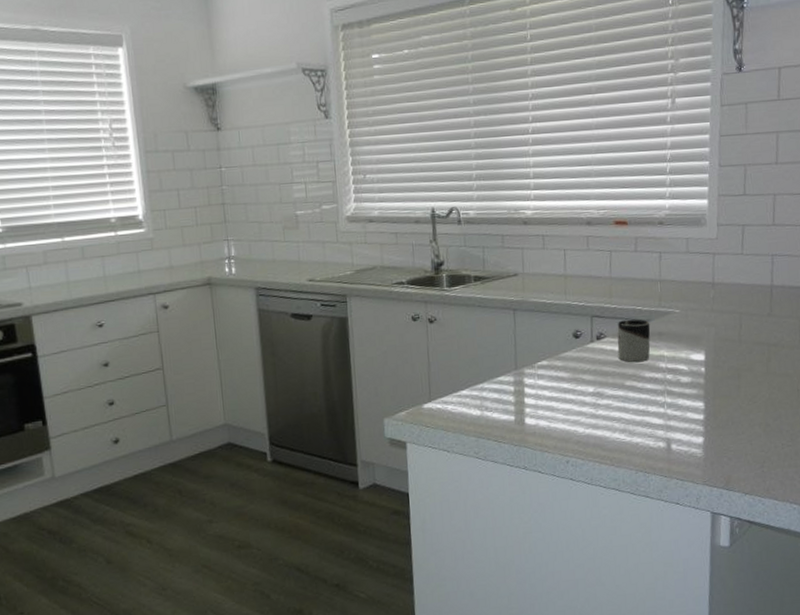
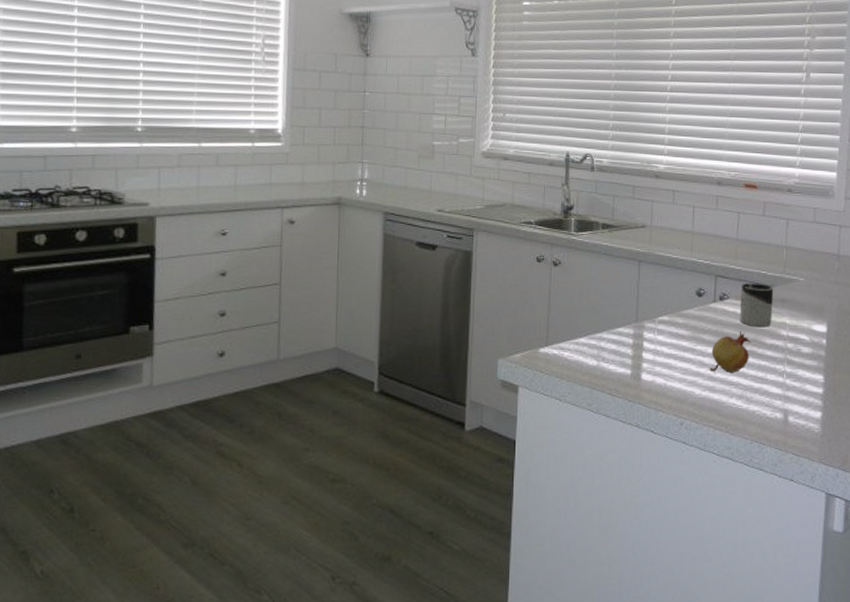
fruit: none [591,368,631,409] -> present [709,331,751,373]

